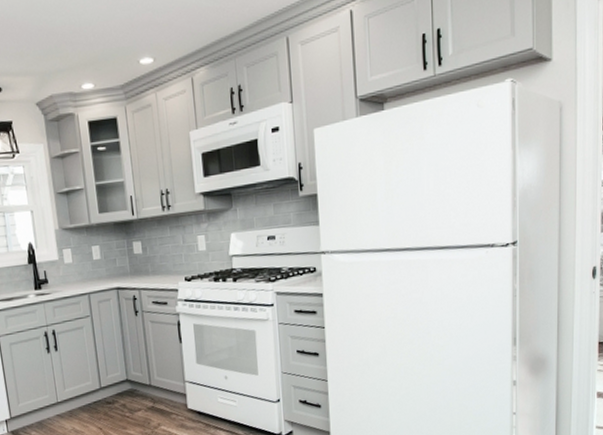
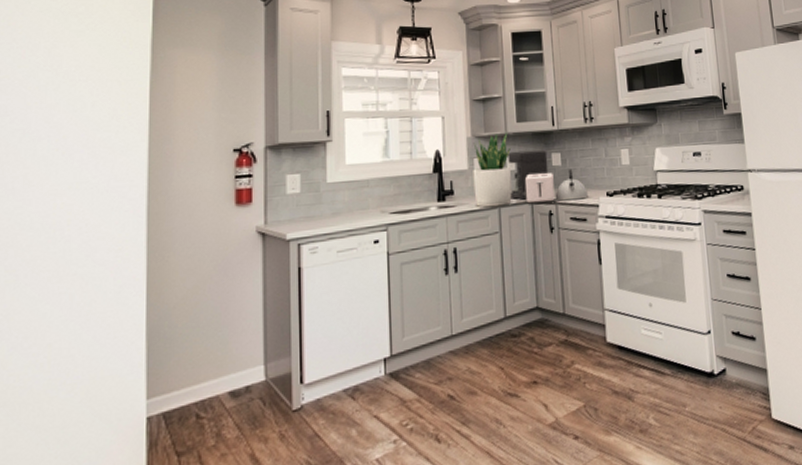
planter: none [61,224,100,294] -> present [473,133,513,208]
coffee maker: none [93,238,131,287] -> present [508,149,549,200]
toaster: none [109,260,138,291] -> present [523,173,555,205]
kettle: none [137,256,168,287] -> present [555,168,588,201]

